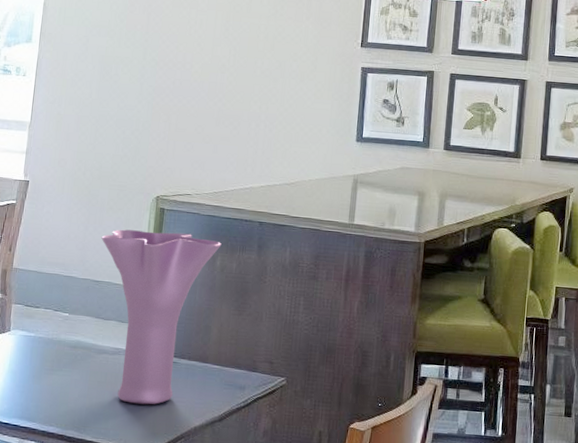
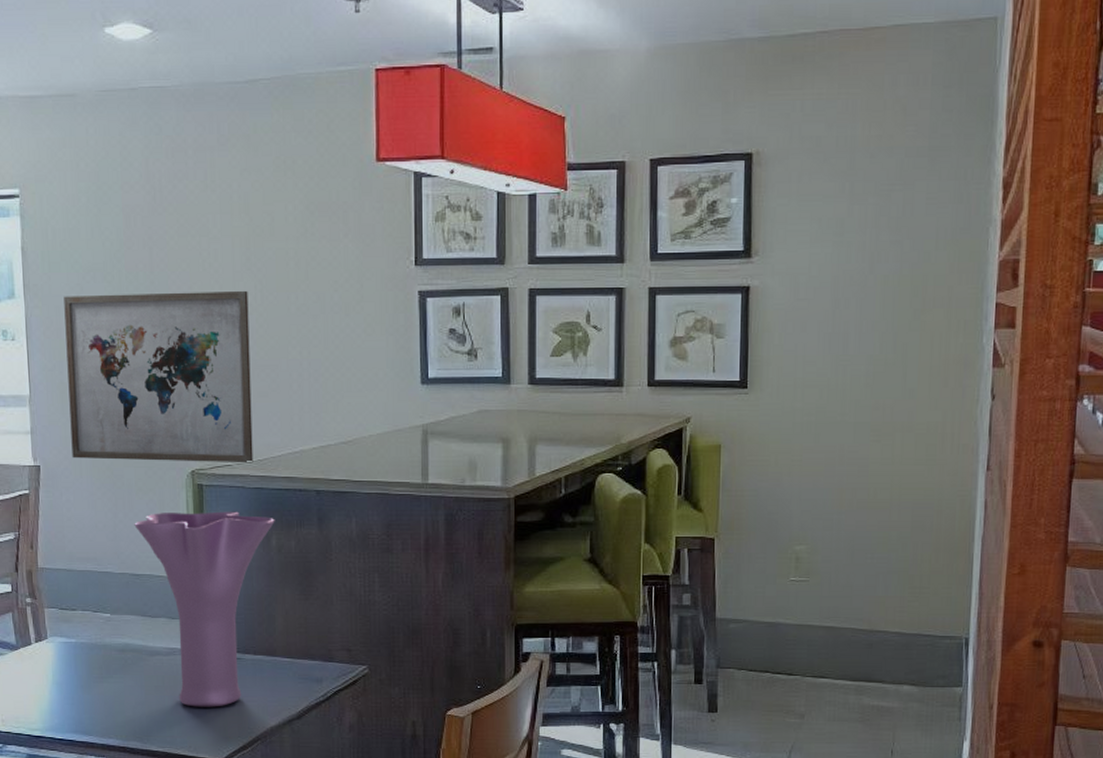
wall art: none [57,45,223,195] -> present [64,290,253,463]

